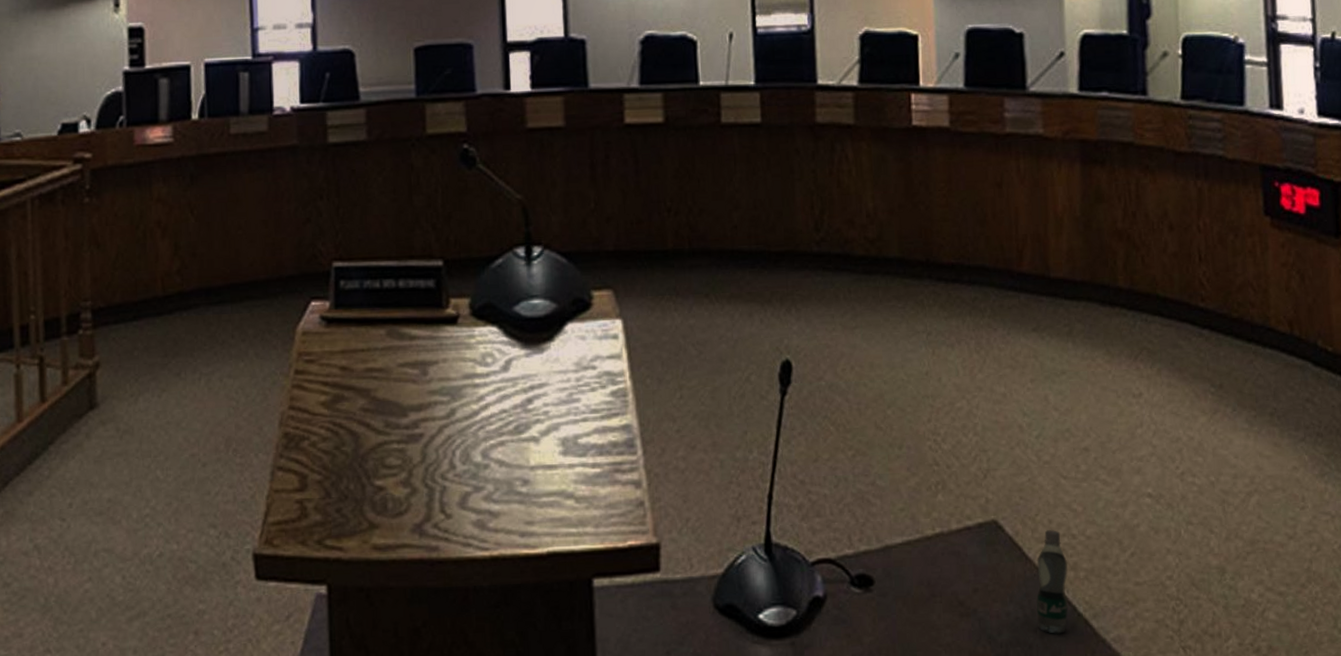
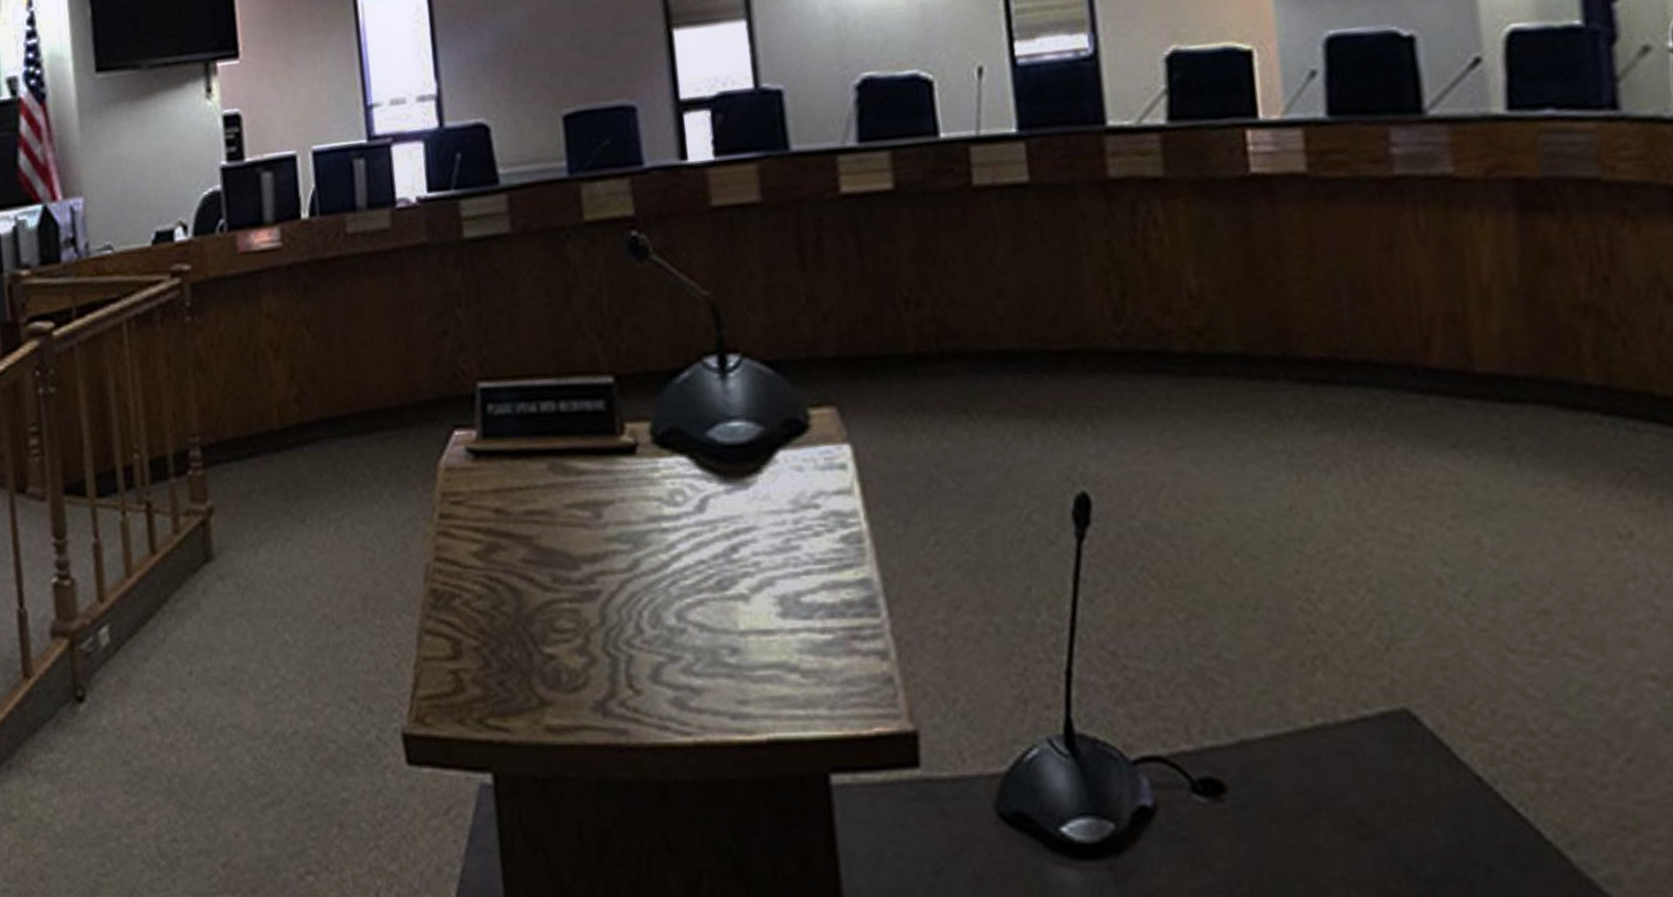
bottle: present [1036,530,1069,635] -> none [1474,724,1529,870]

